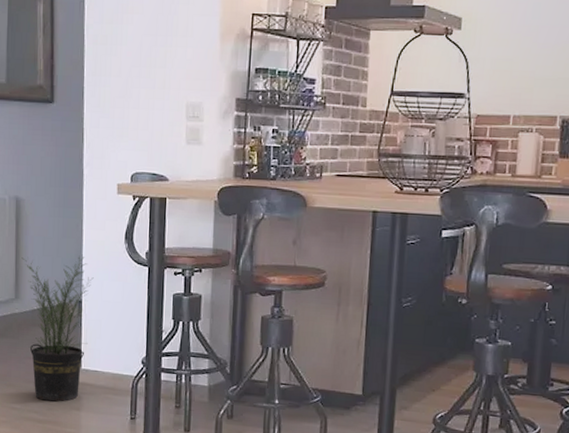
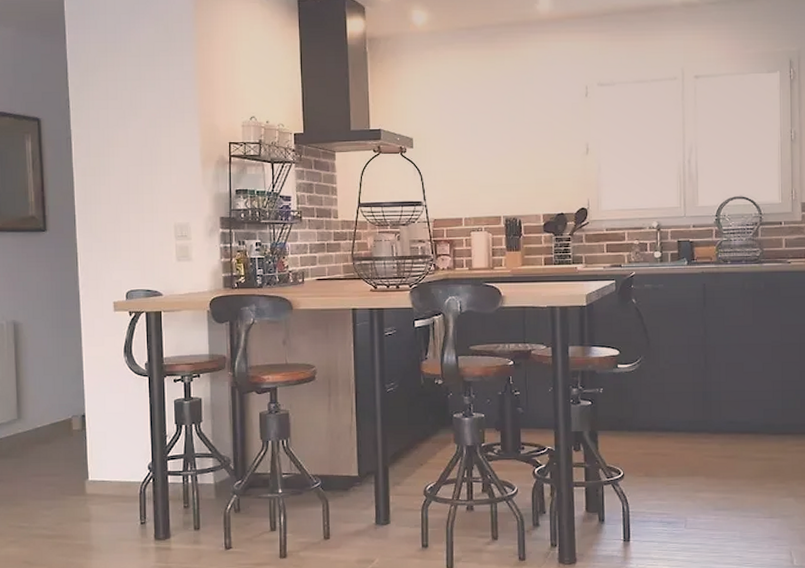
potted plant: present [21,255,94,402] -> none [22,372,96,516]

